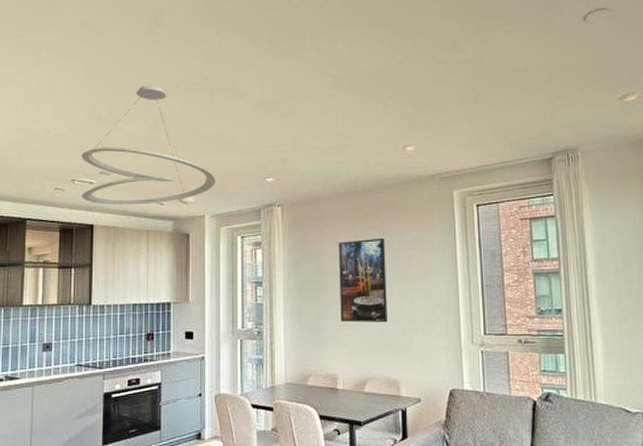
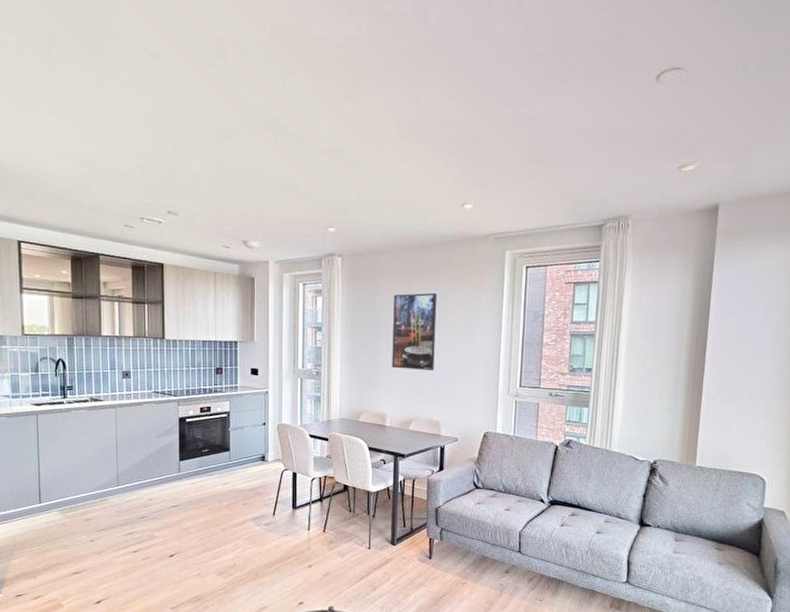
ceiling light fixture: present [81,85,215,205] -> none [149,123,279,247]

